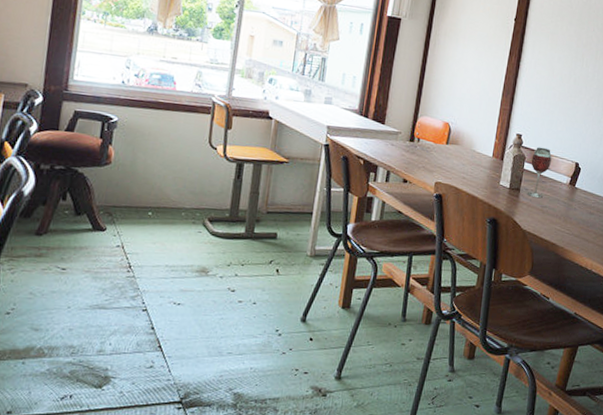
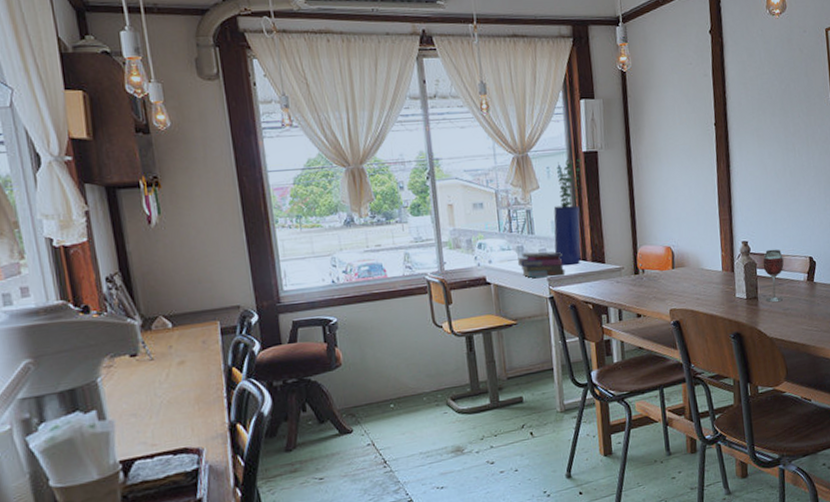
books: none [302,97,347,127] -> present [517,251,566,279]
vase: none [340,16,386,120] -> present [553,154,582,266]

